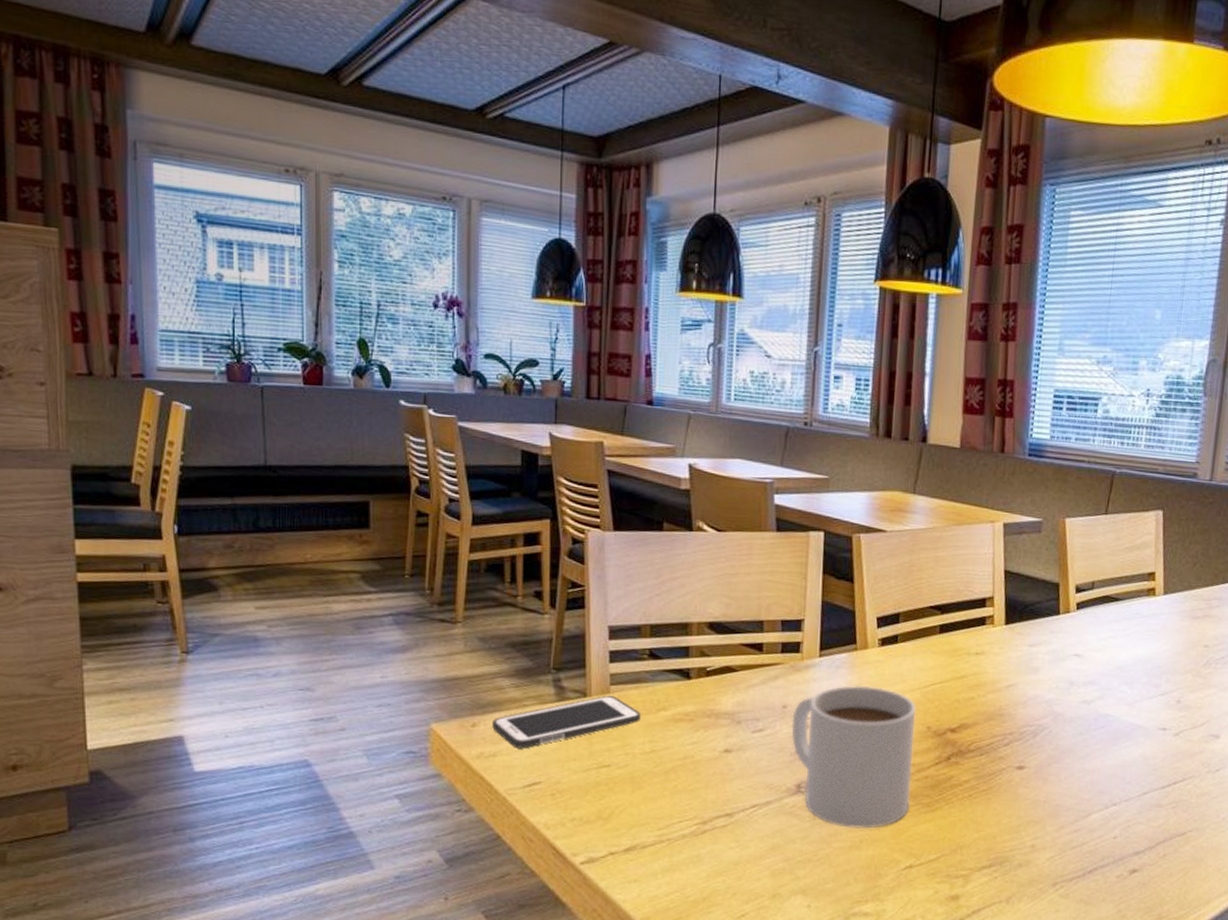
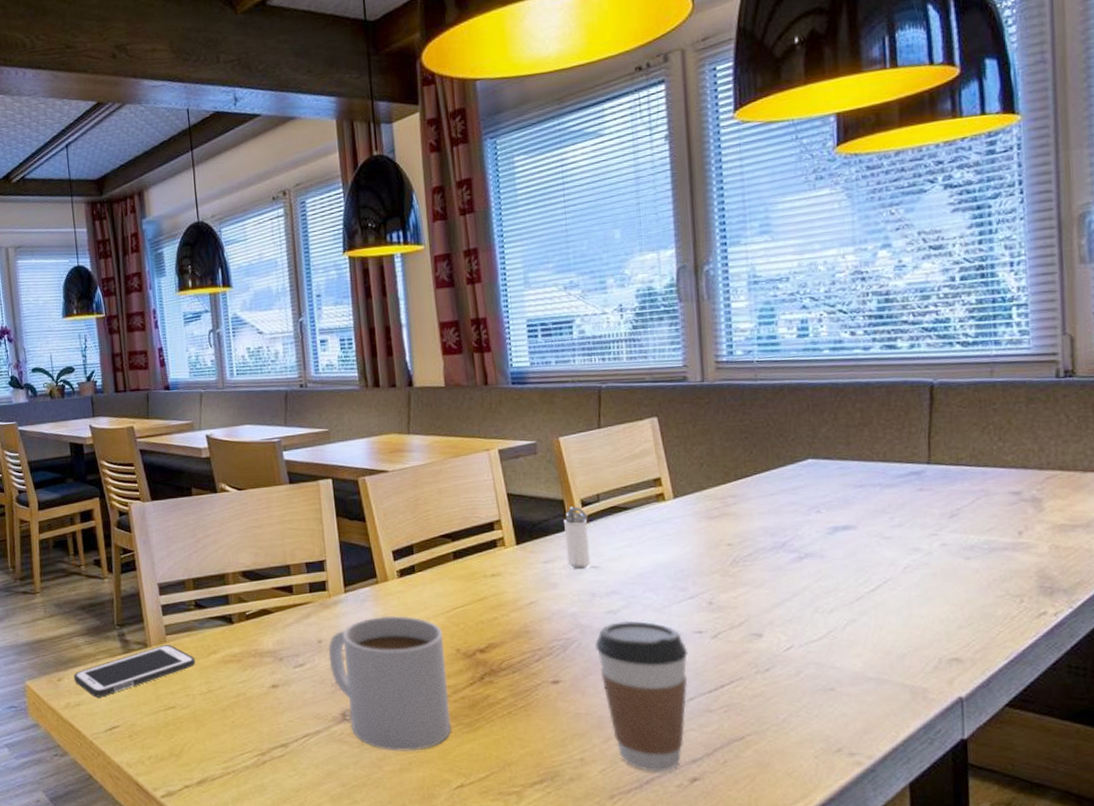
shaker: none [1052,591,1080,657] -> present [563,506,590,570]
coffee cup: none [1064,712,1150,862] -> present [595,620,689,772]

